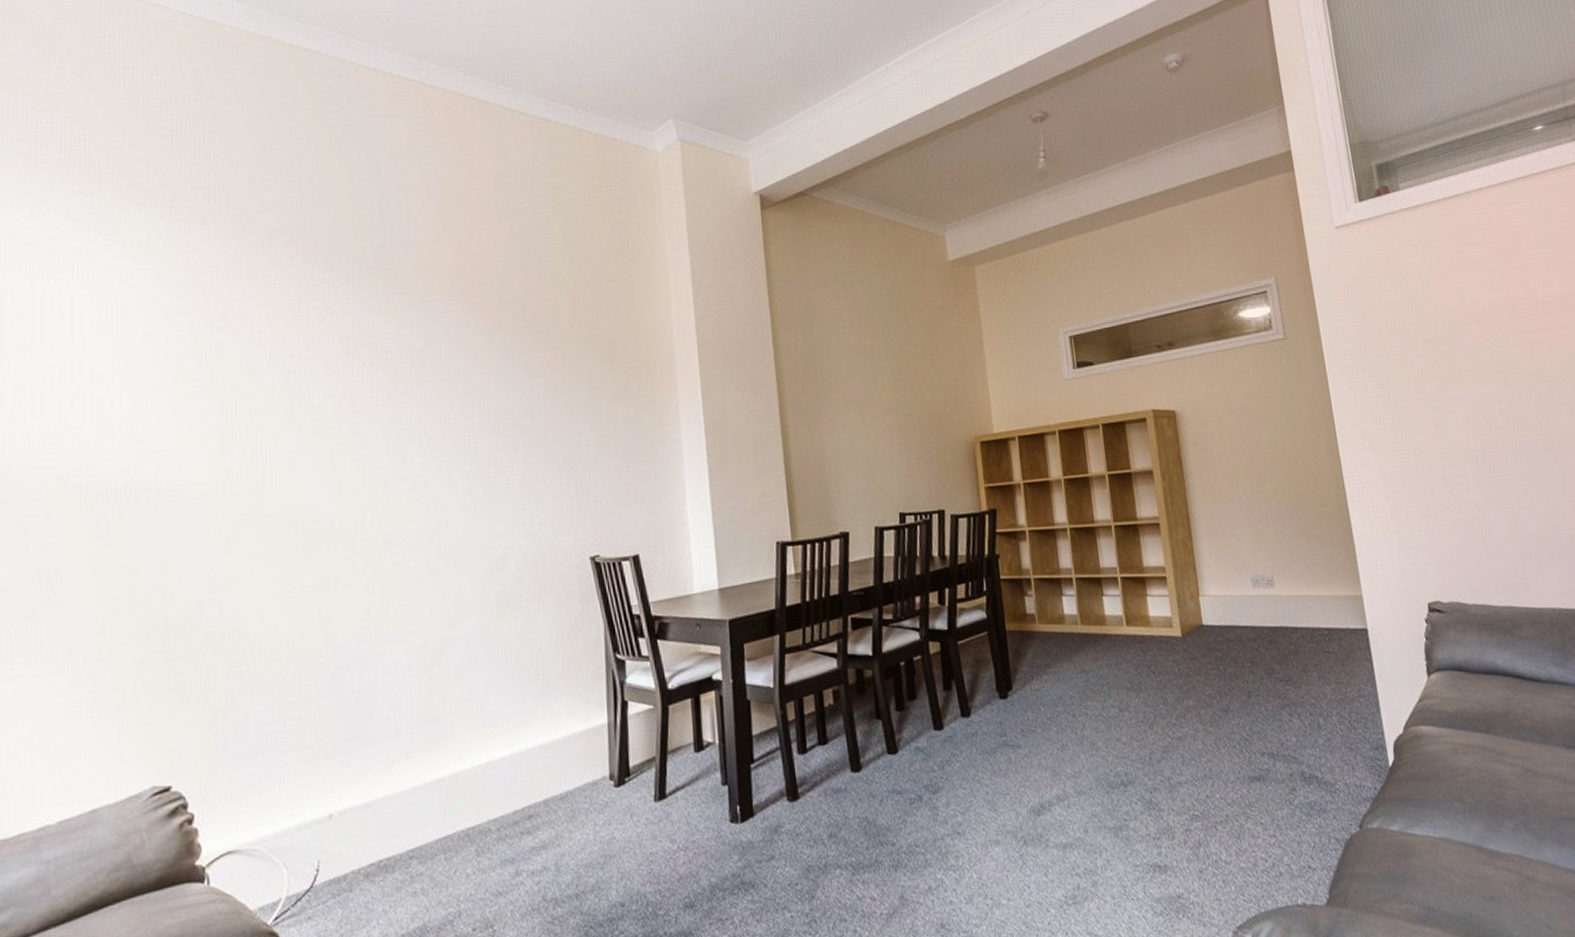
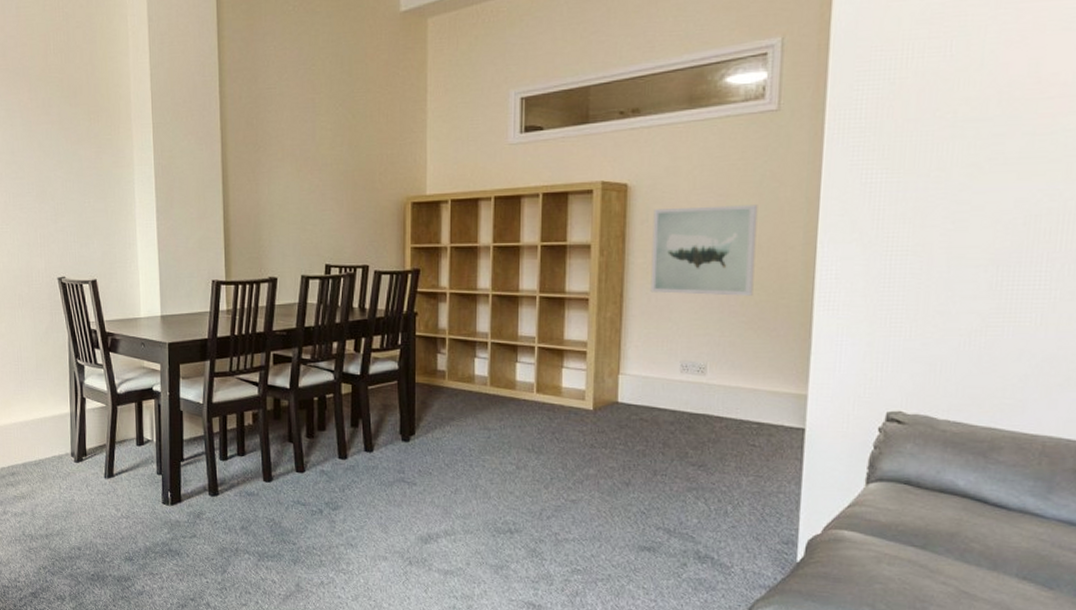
wall art: none [1201,422,1299,512] -> present [650,204,758,296]

